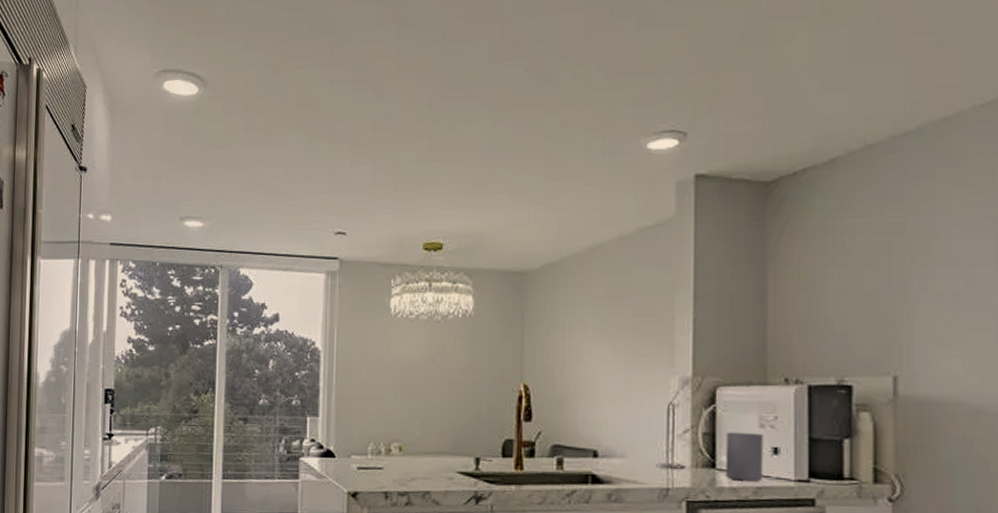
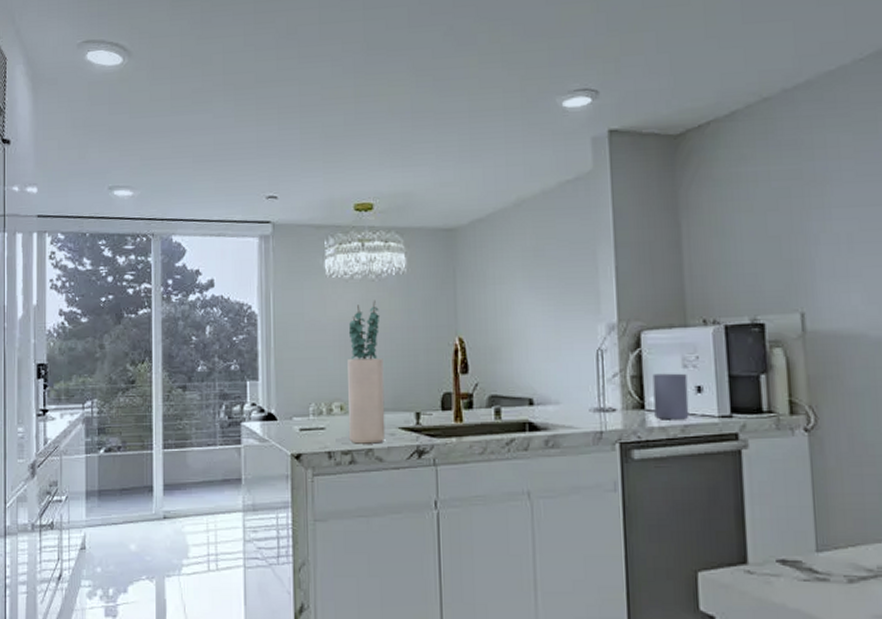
vase: none [406,342,445,487] -> present [347,300,386,444]

